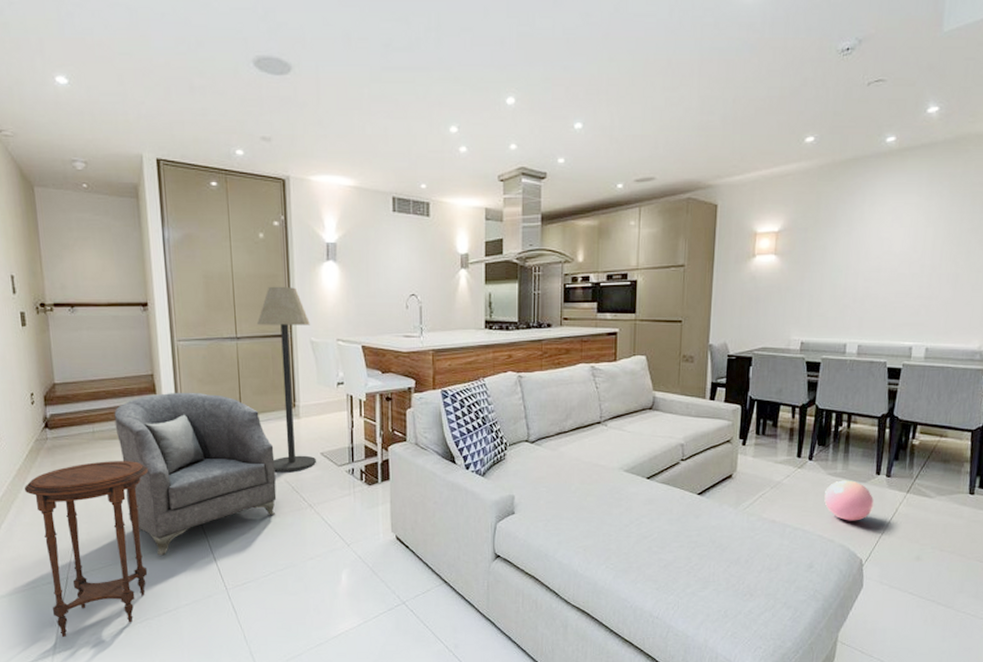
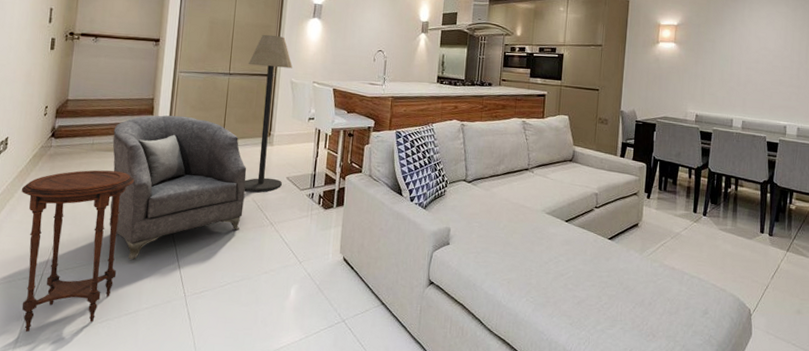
ball: present [823,480,875,521] -> none [716,235,760,274]

